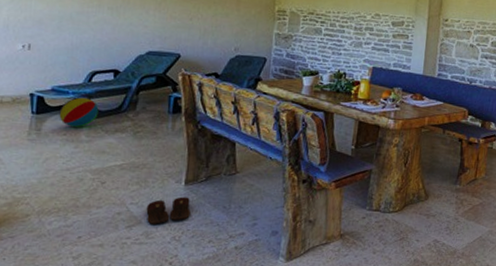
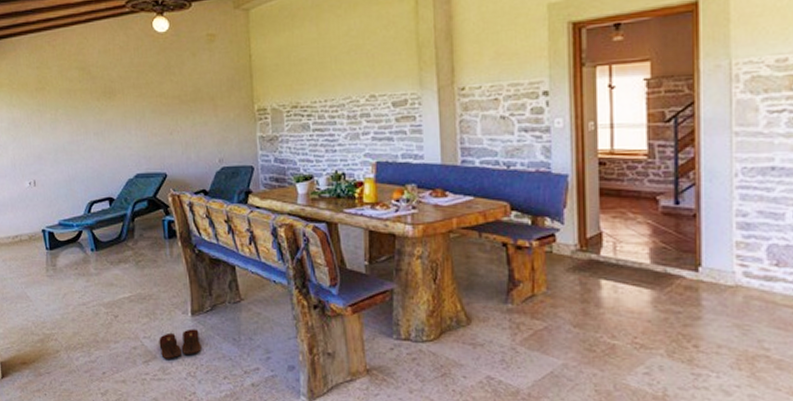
beach ball: present [59,97,99,127] -> none [68,229,102,260]

